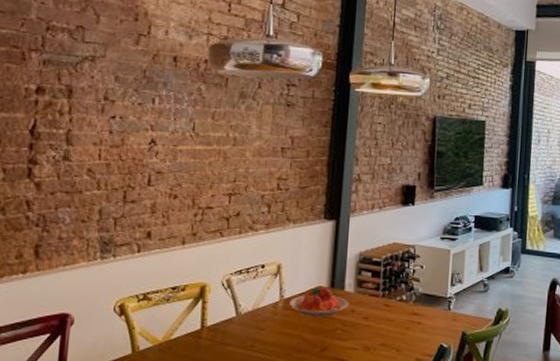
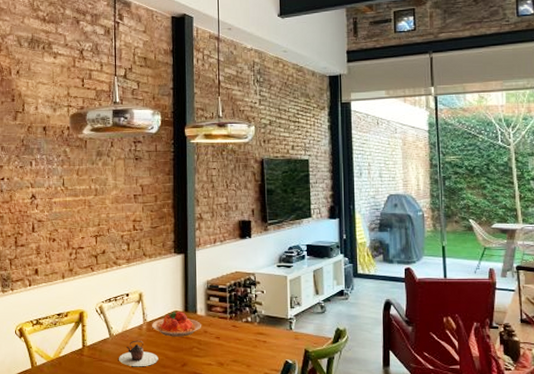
teapot: none [245,320,294,352] -> present [119,340,158,367]

